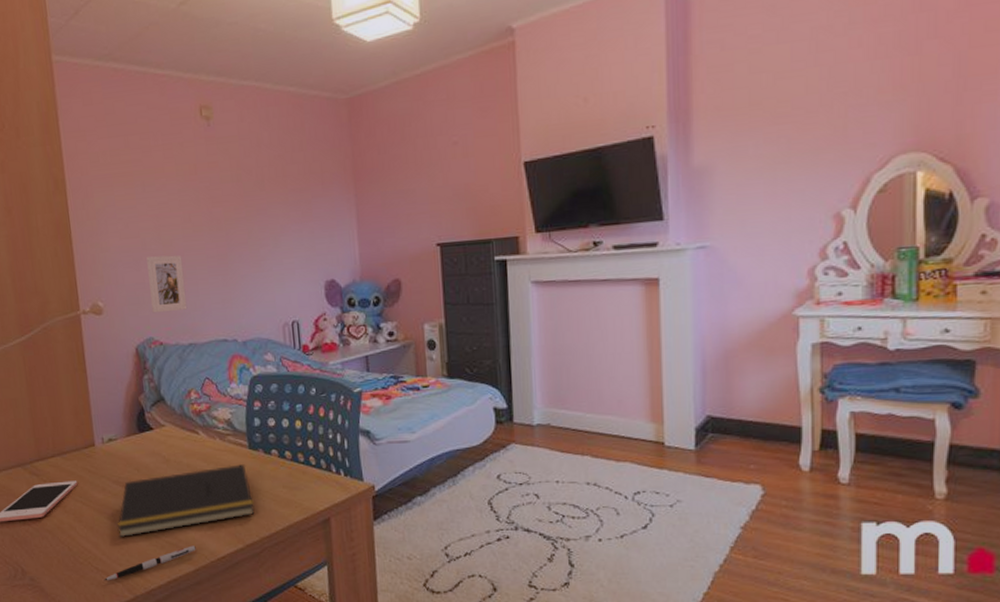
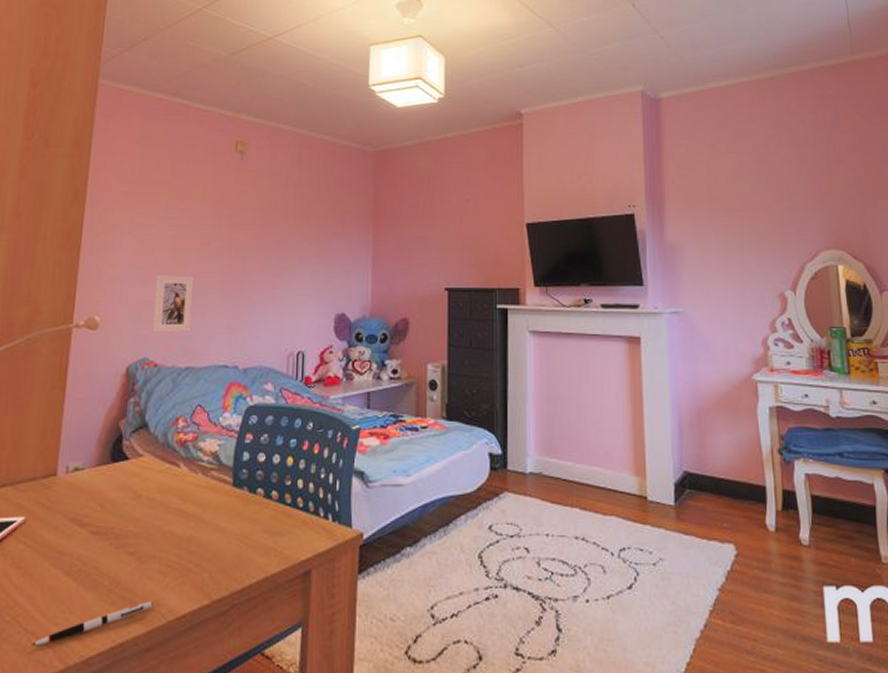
notepad: present [117,464,255,538] -> none [61,504,229,590]

